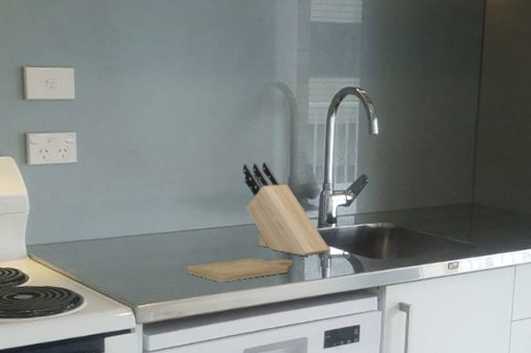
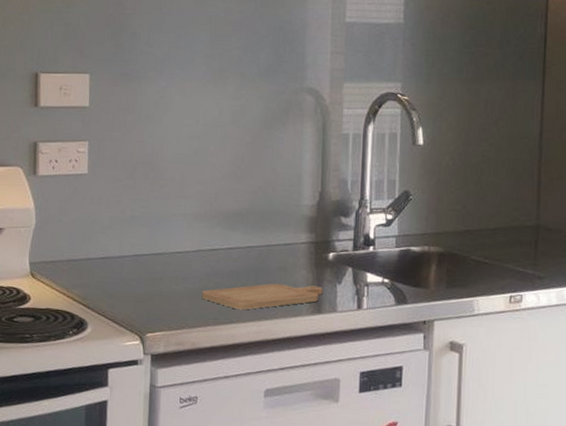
knife block: present [242,161,330,256] -> none [267,174,367,283]

